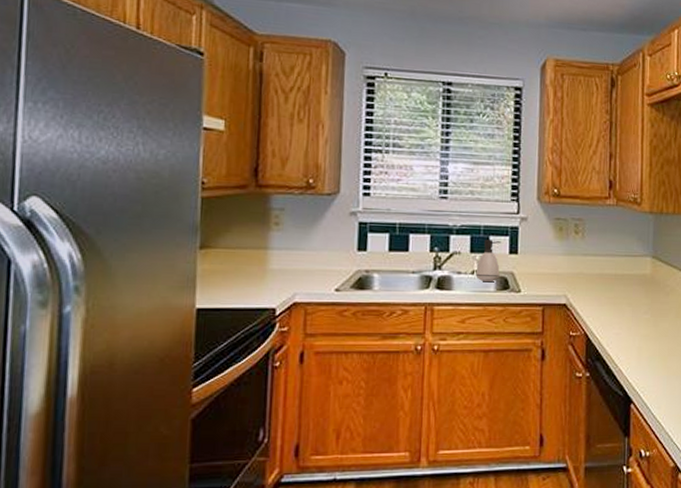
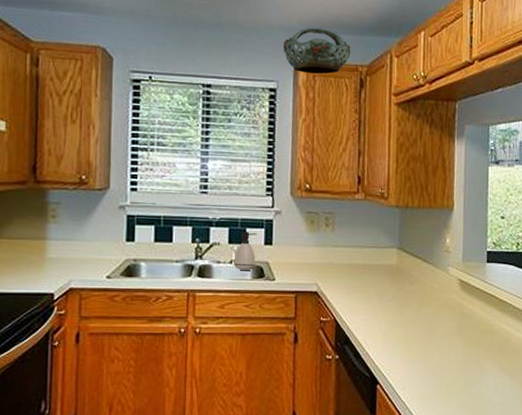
decorative basket: none [529,23,601,73] -> present [283,27,351,74]

